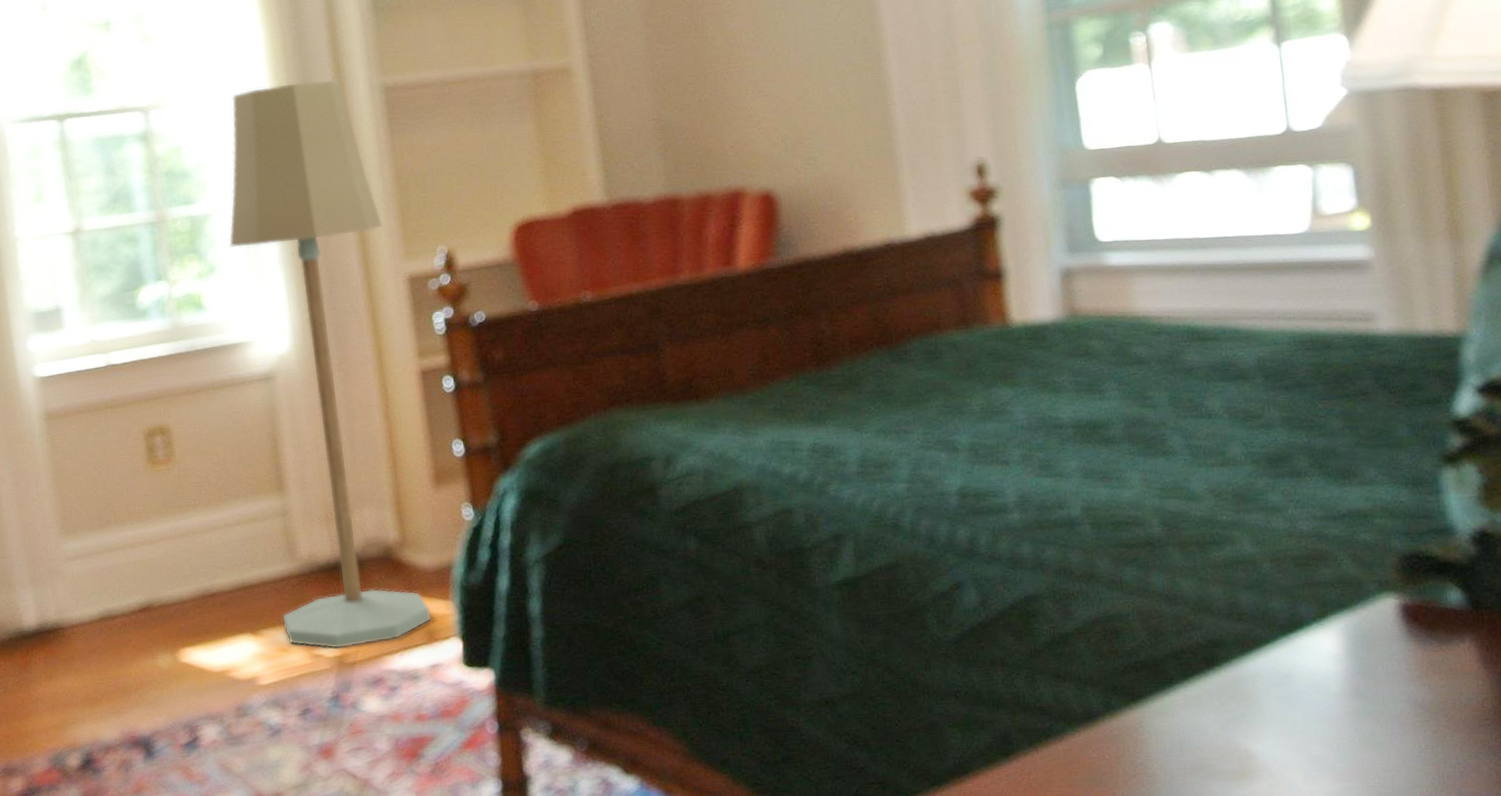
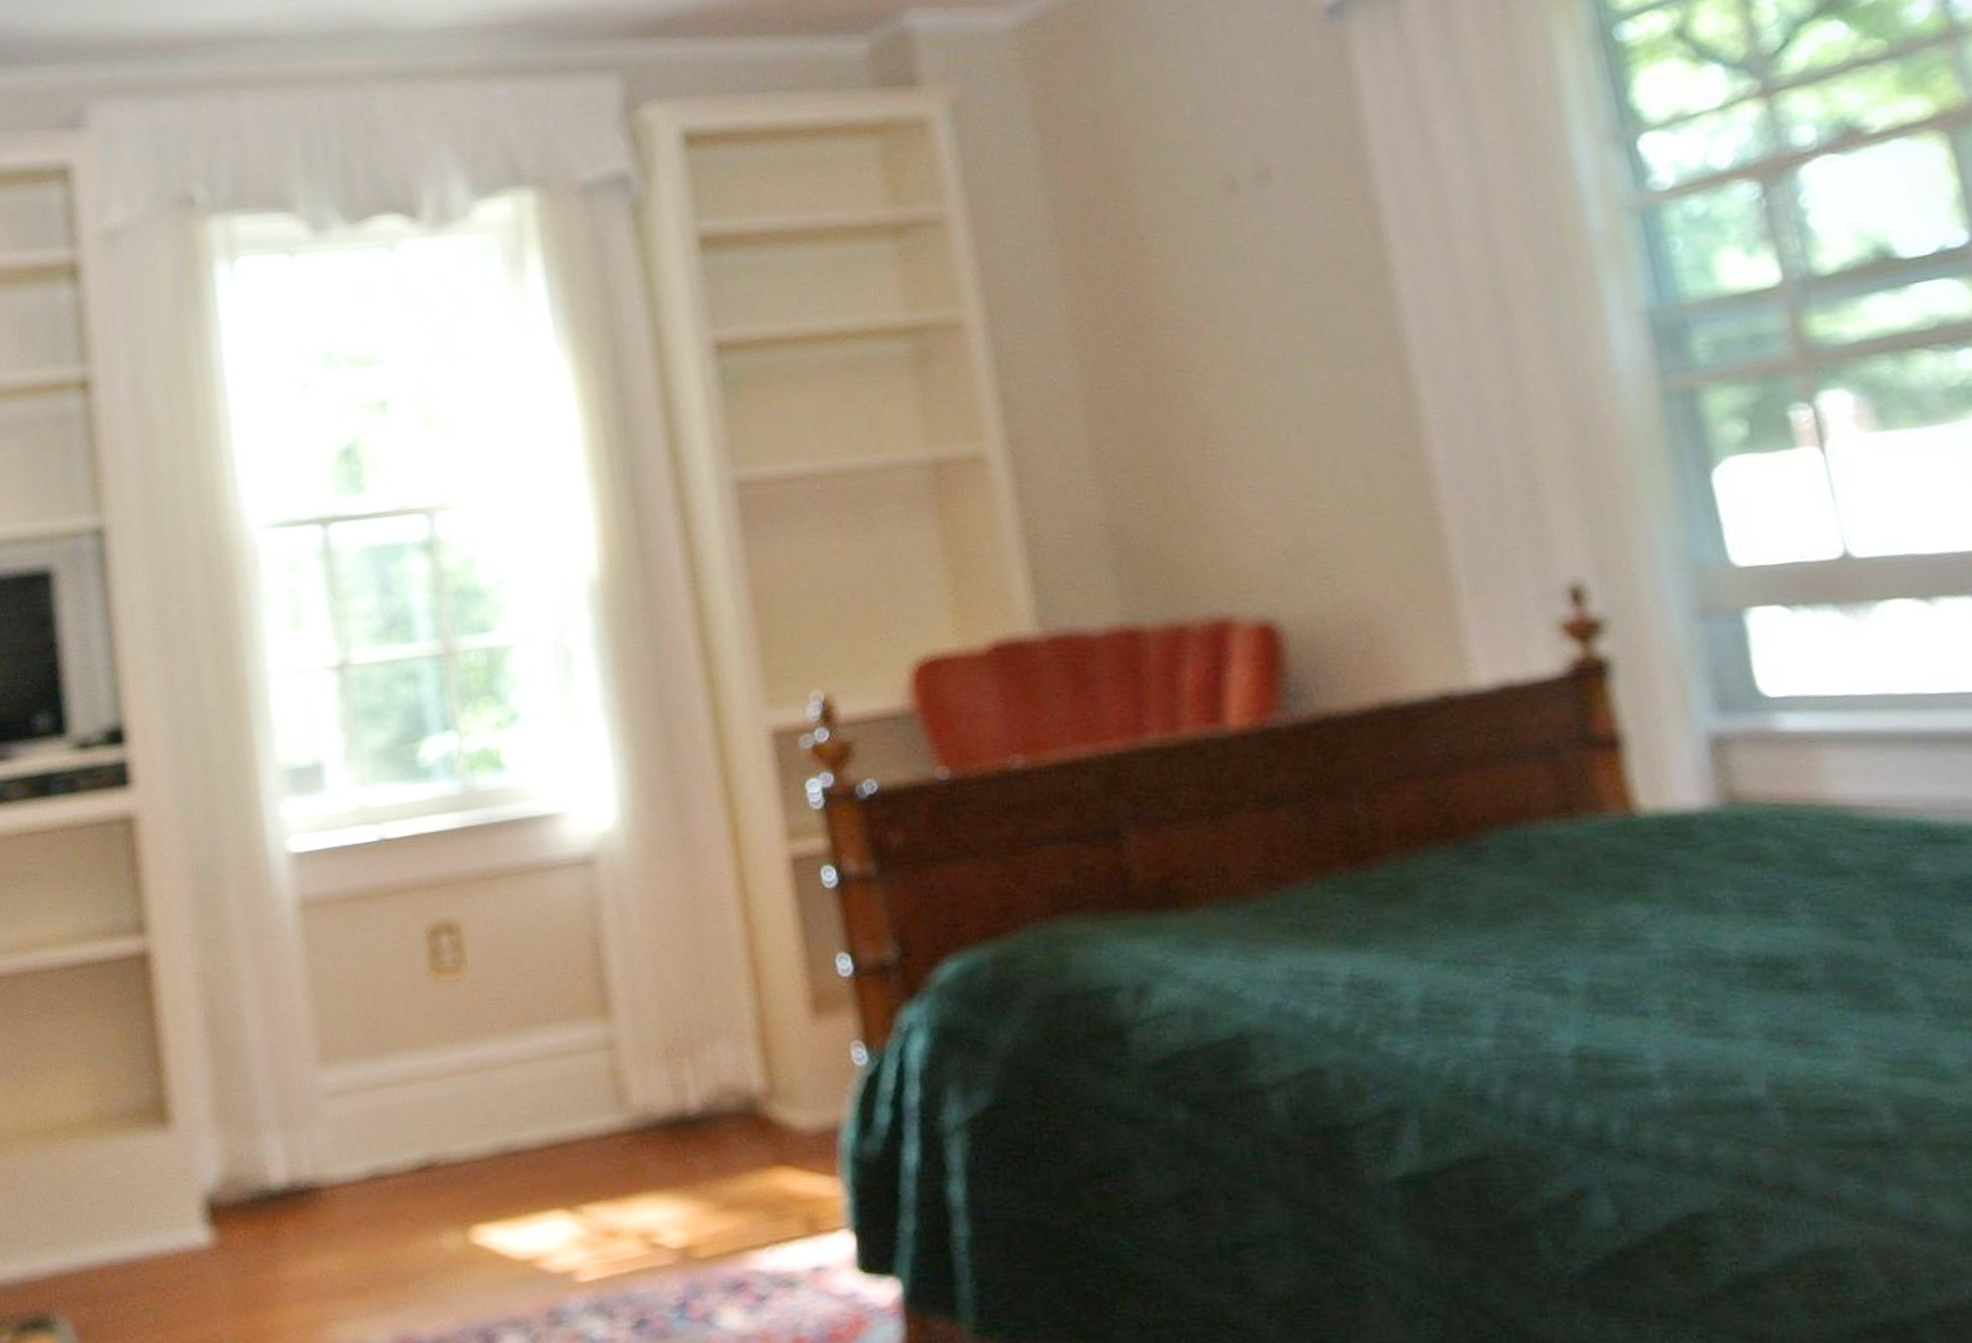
floor lamp: present [229,79,431,649] -> none [536,472,811,1238]

